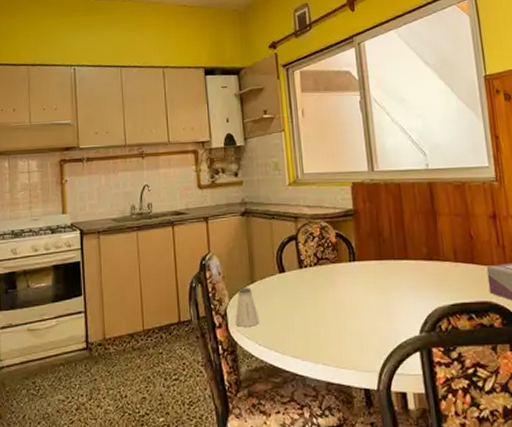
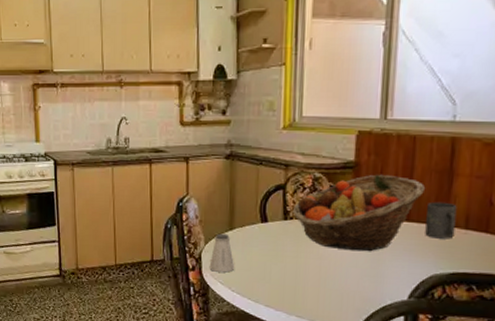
fruit basket: none [306,219,416,292] -> present [292,174,426,252]
mug: none [420,239,448,273] -> present [425,201,457,239]

